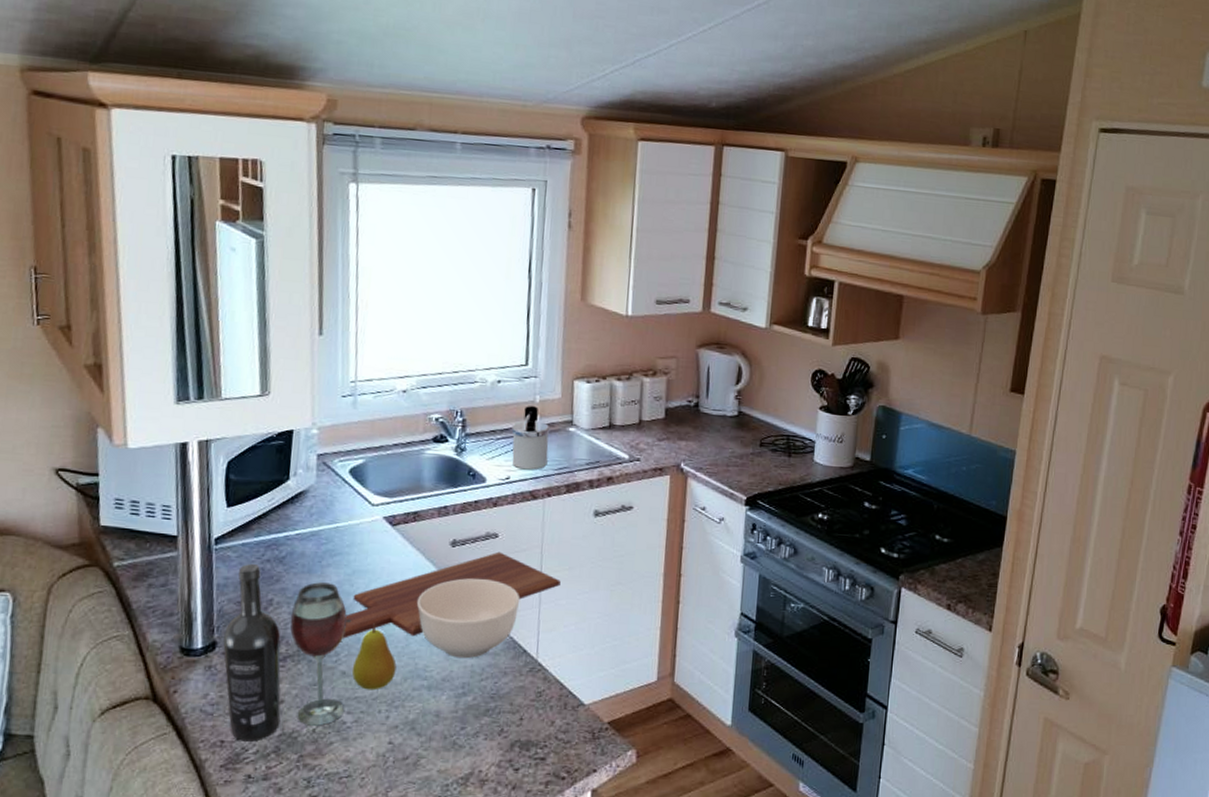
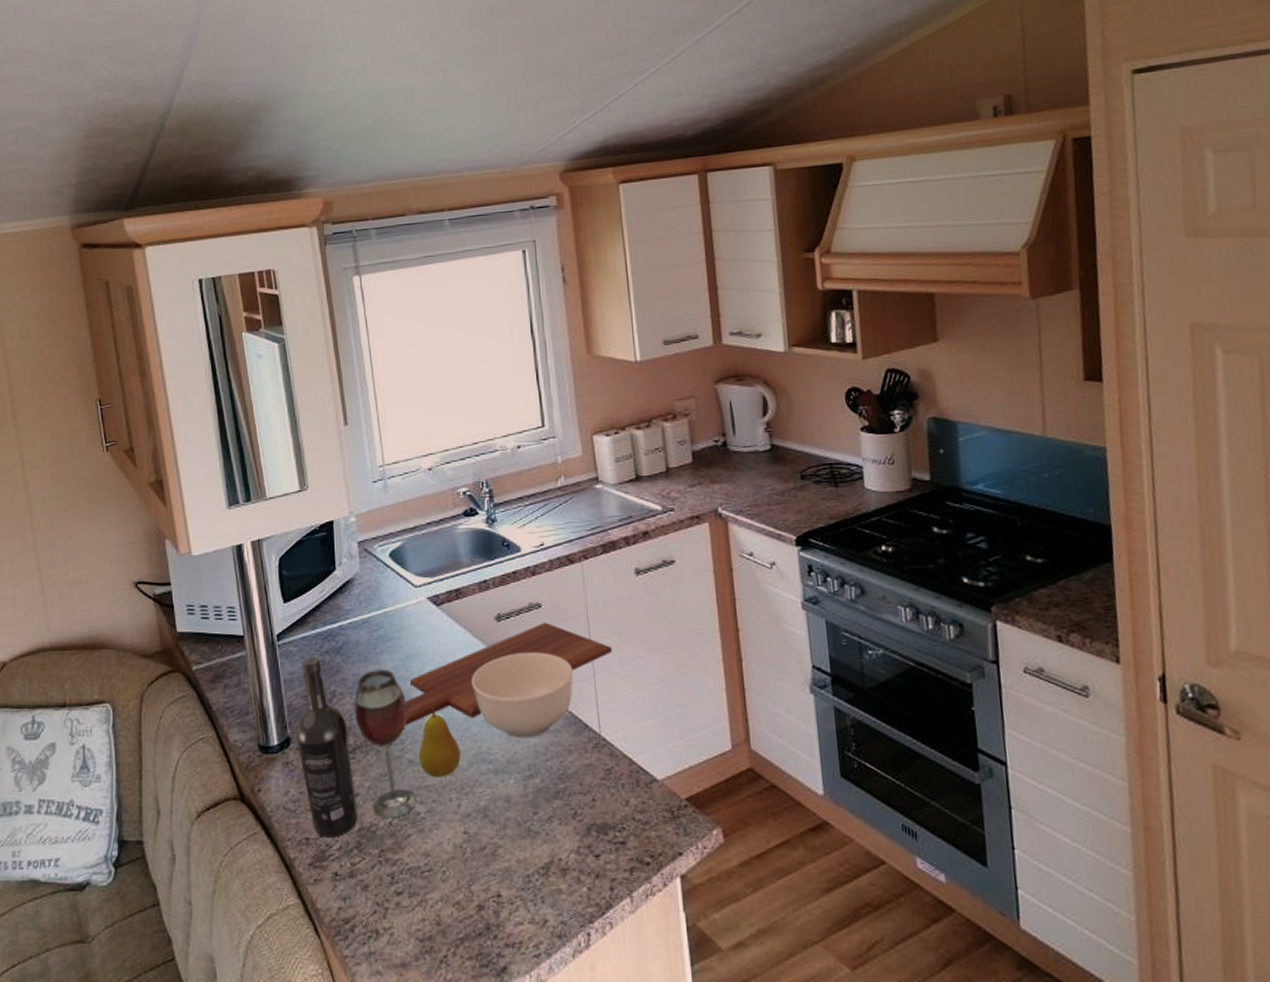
soap dispenser: present [511,406,550,470] -> none [538,467,579,534]

